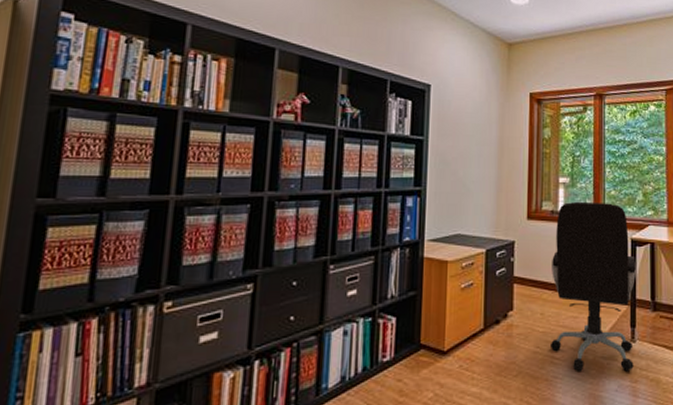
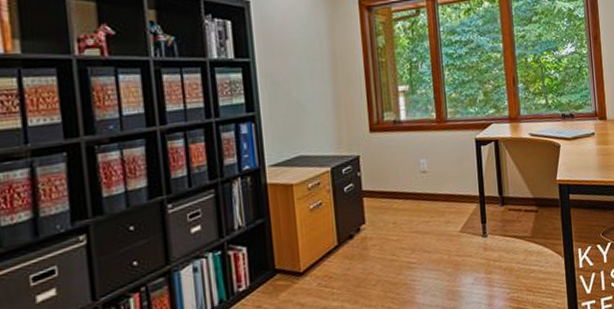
office chair: present [551,202,637,372] -> none [399,106,487,272]

